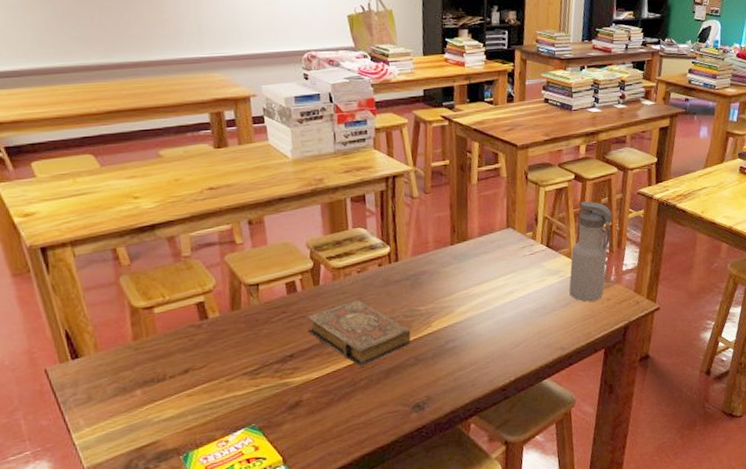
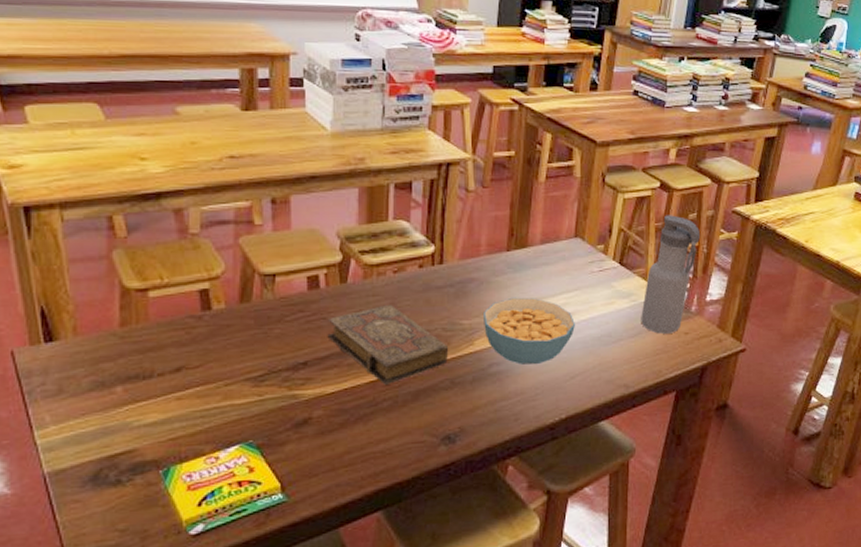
cereal bowl: none [437,282,515,340] -> present [484,297,575,366]

